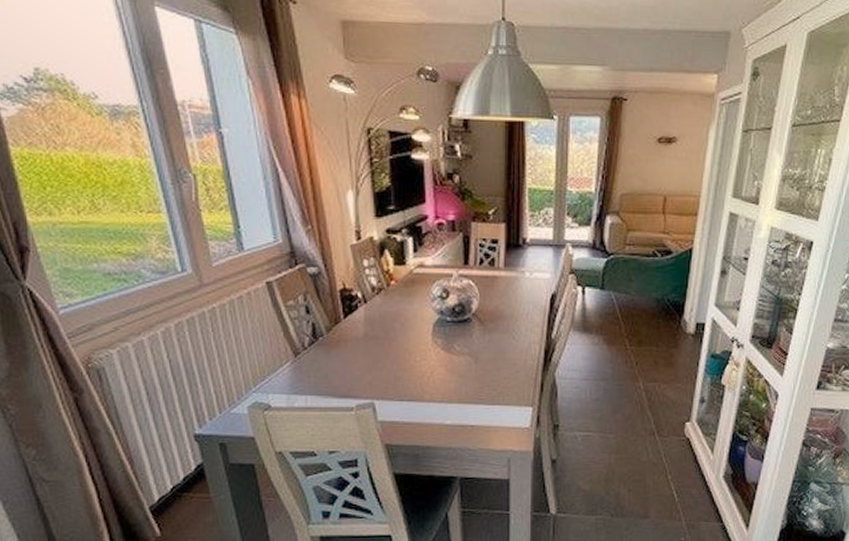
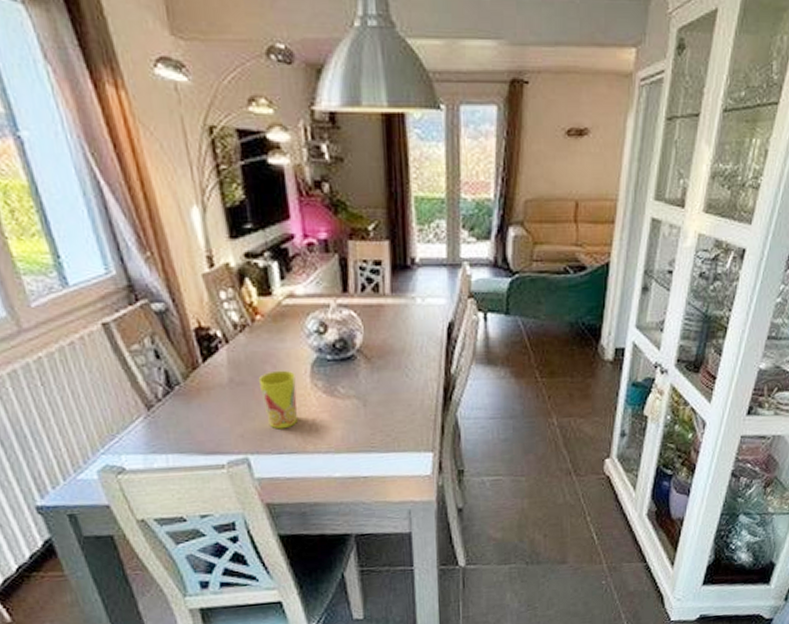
cup: none [388,328,419,379] -> present [258,370,298,429]

